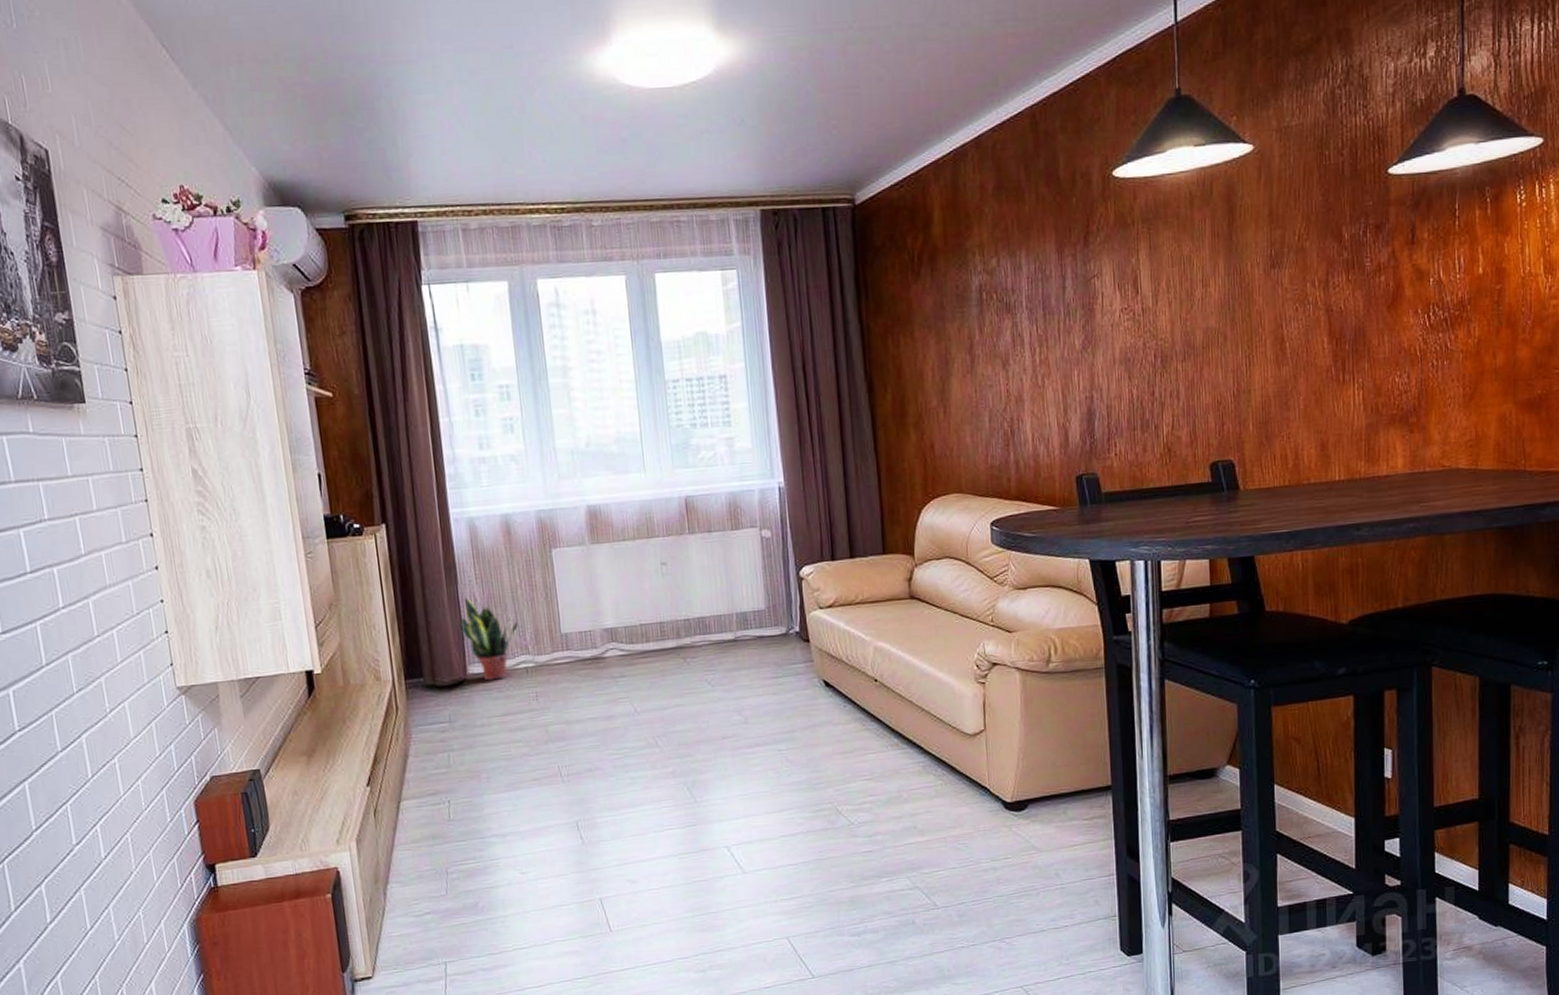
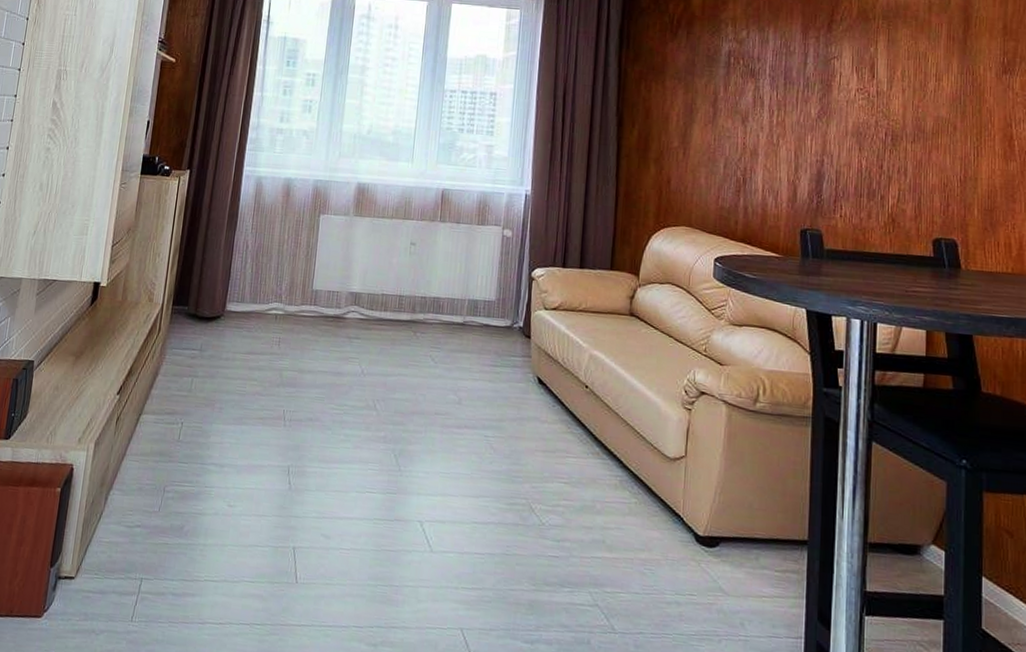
potted plant: present [460,597,518,681] -> none [229,242,278,321]

